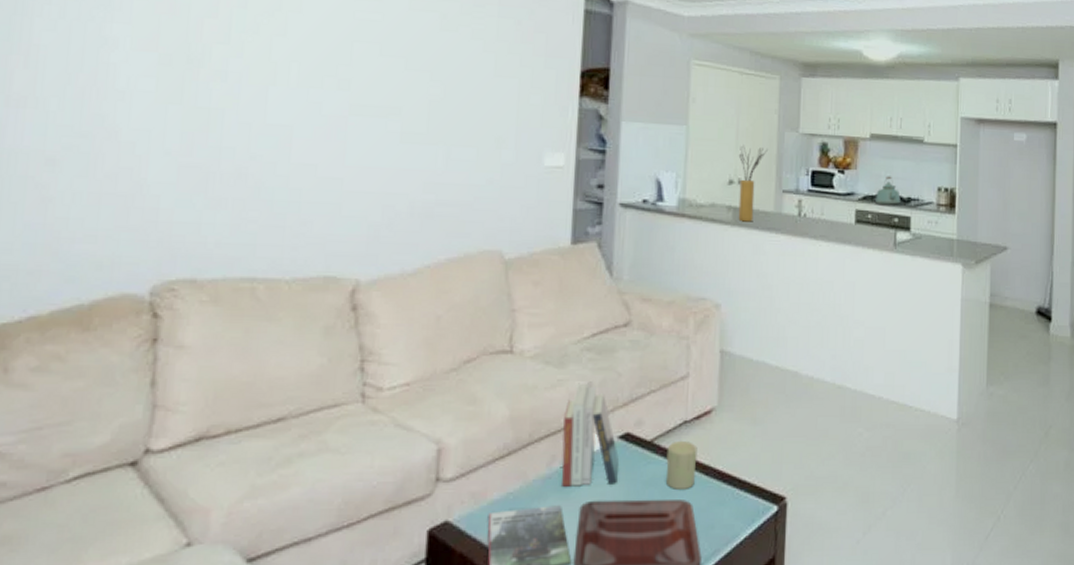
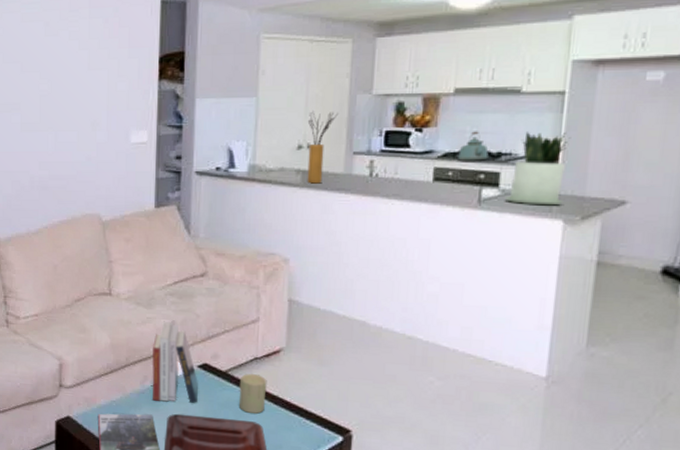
planter: none [915,179,964,250] -> present [504,132,571,206]

